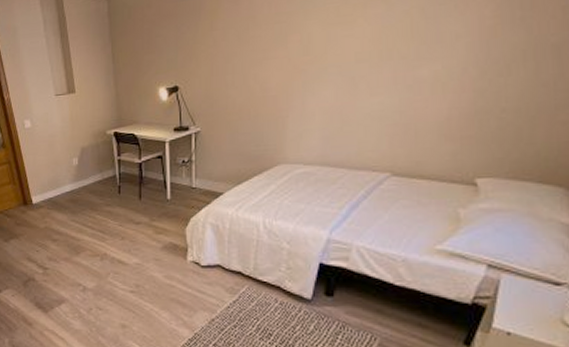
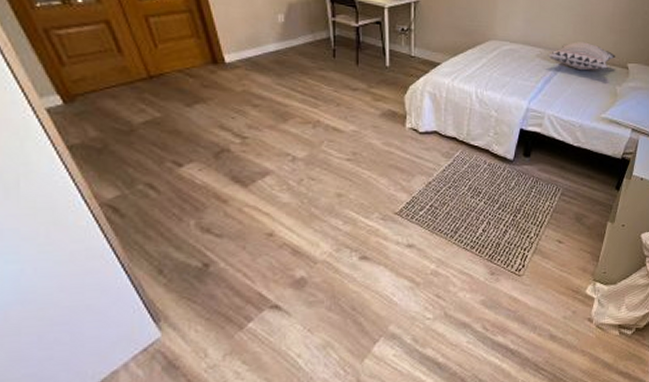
decorative pillow: none [353,155,456,192] -> present [547,41,616,71]

